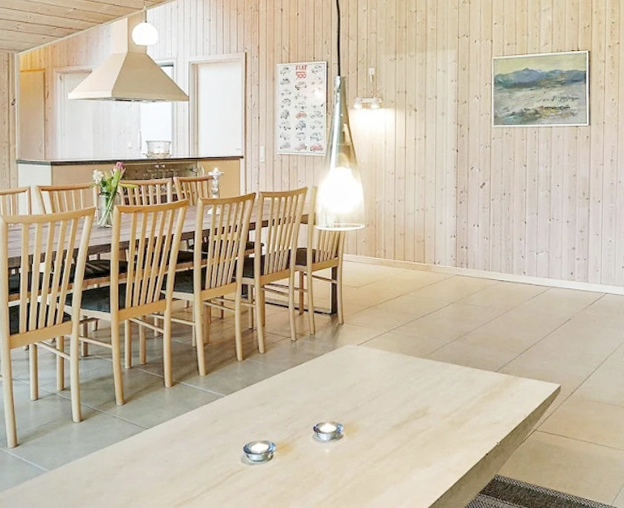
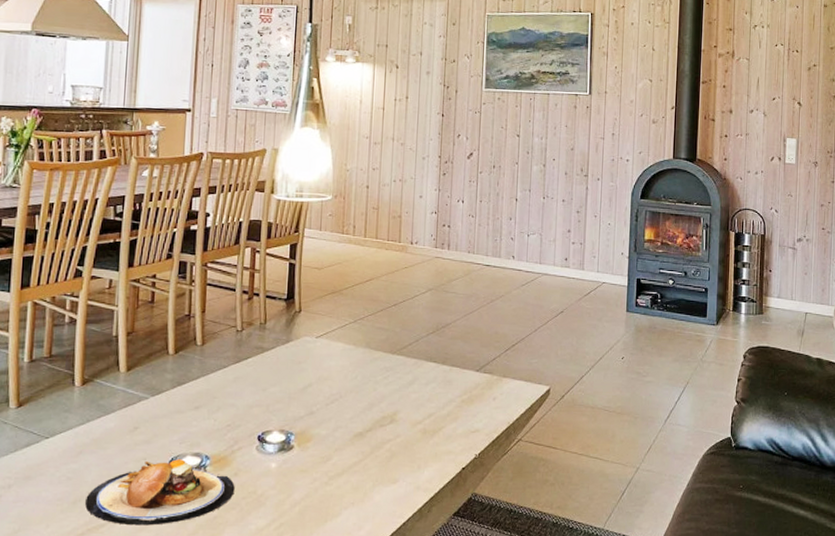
plate: none [180,446,297,499] -> present [85,459,235,526]

